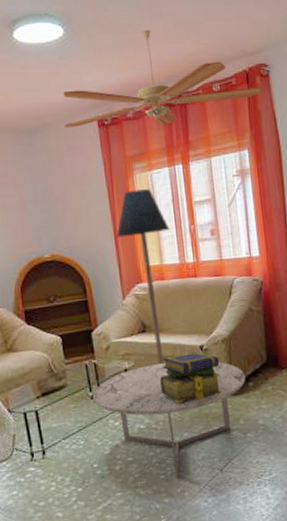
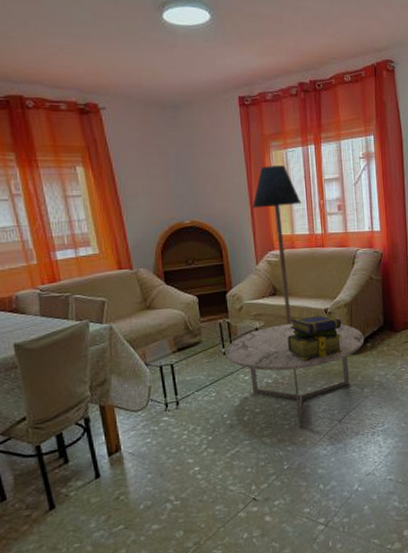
ceiling fan: present [63,29,263,128] -> none [207,21,389,108]

